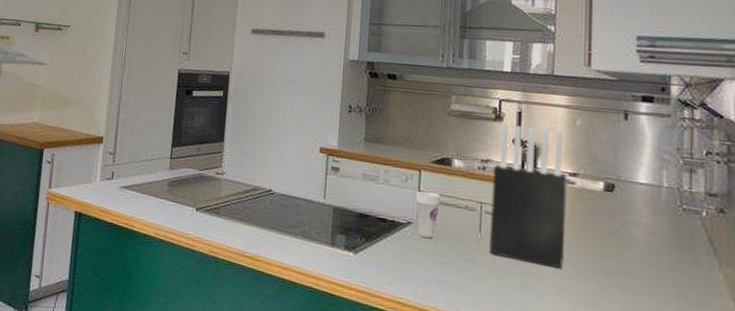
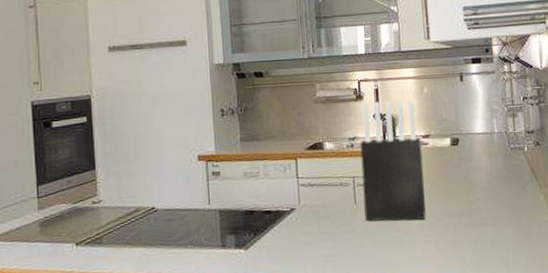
cup: present [416,190,441,239] -> none [295,176,318,220]

